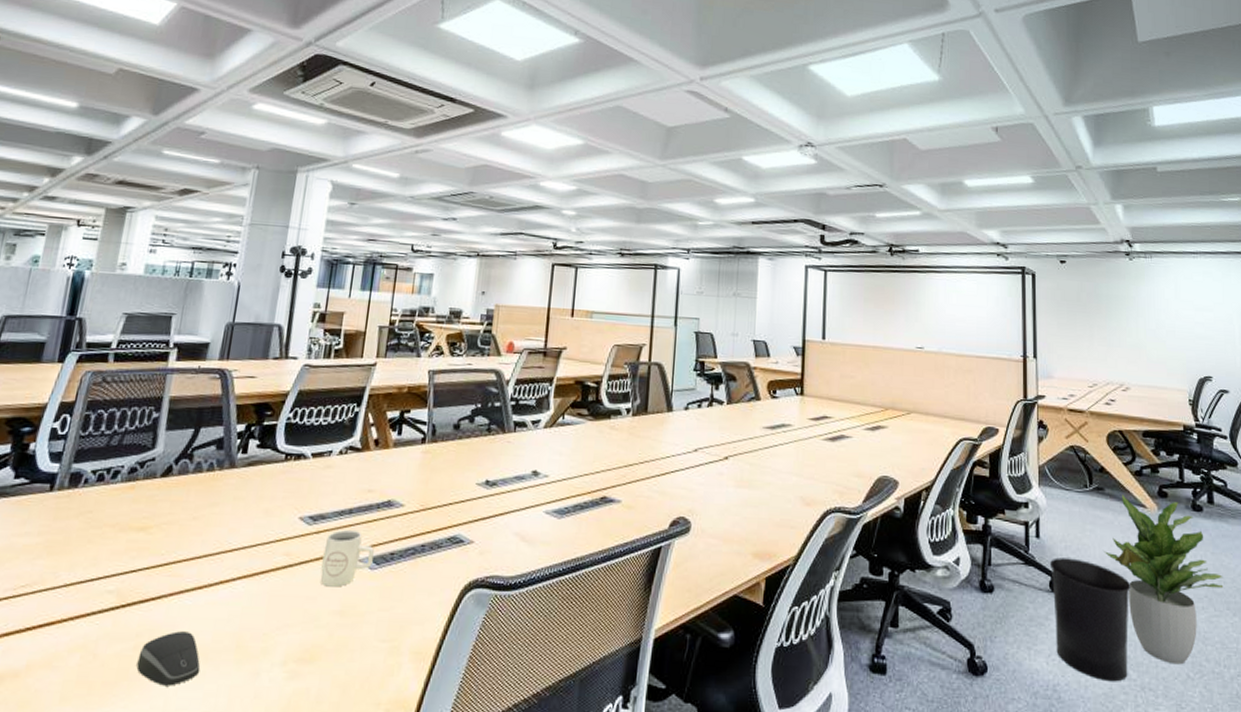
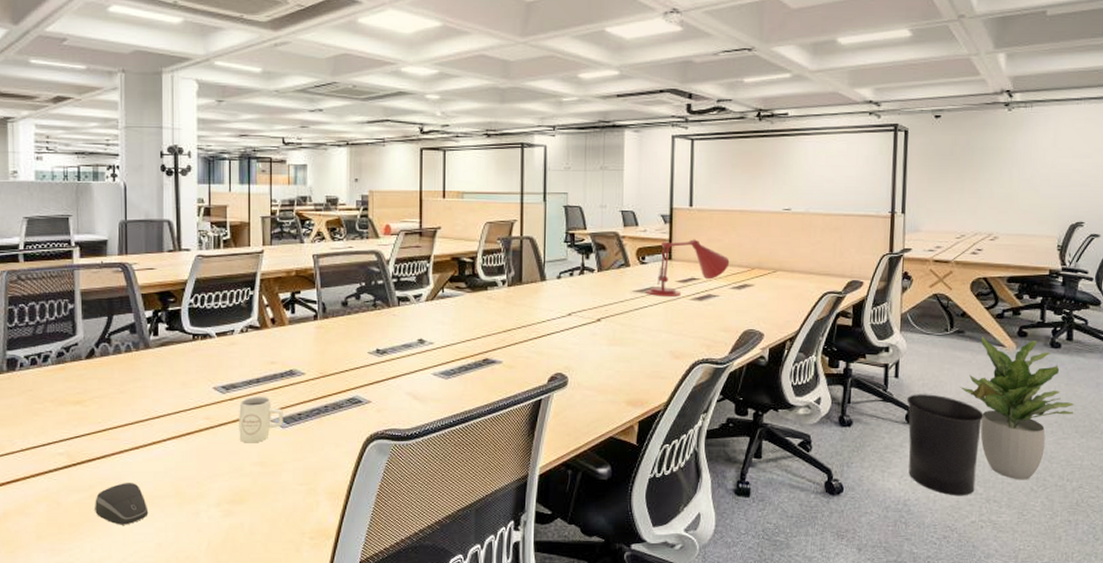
desk lamp: none [773,374,863,437] -> present [643,239,730,298]

